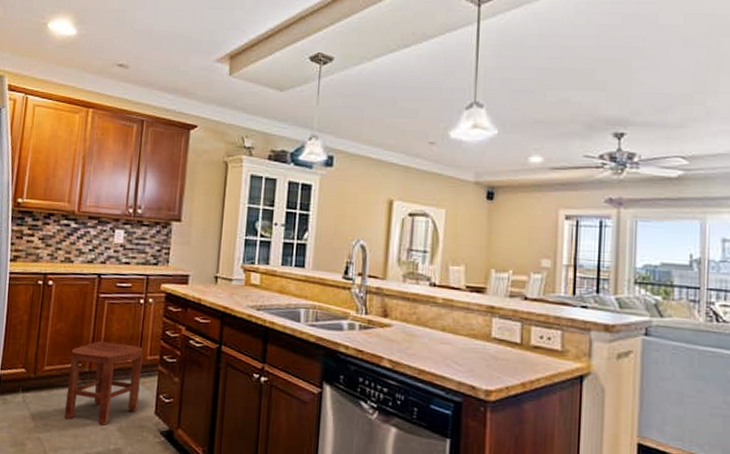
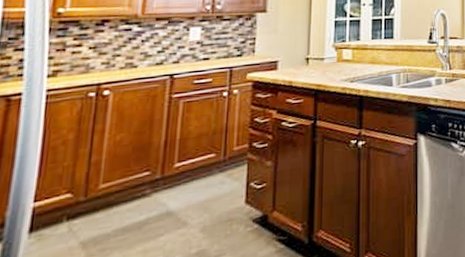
stool: present [64,341,143,425] -> none [128,139,228,236]

